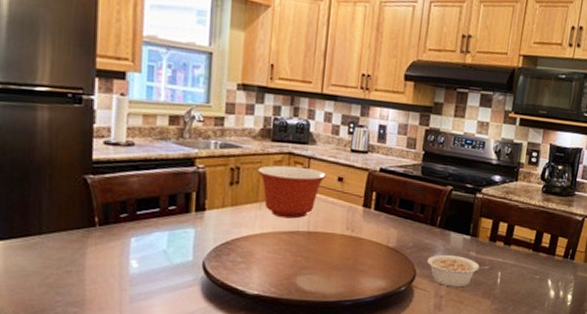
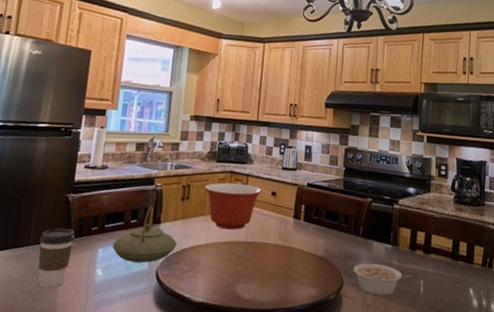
coffee cup: none [55,214,100,281] -> present [37,228,75,289]
teapot: none [148,191,226,254] -> present [112,206,177,263]

